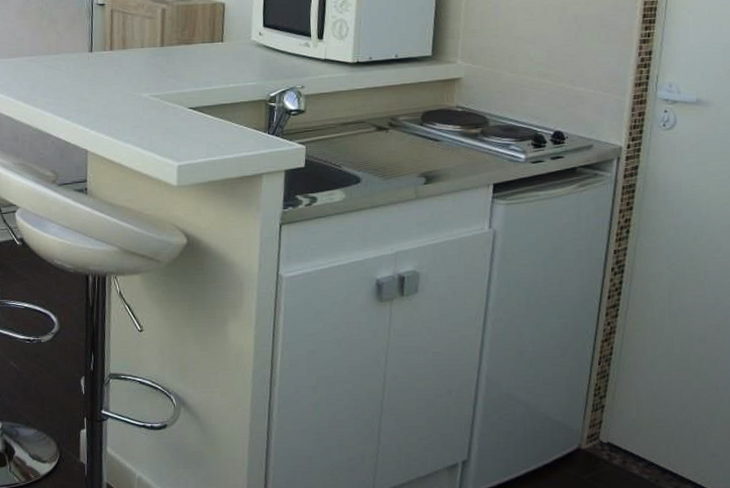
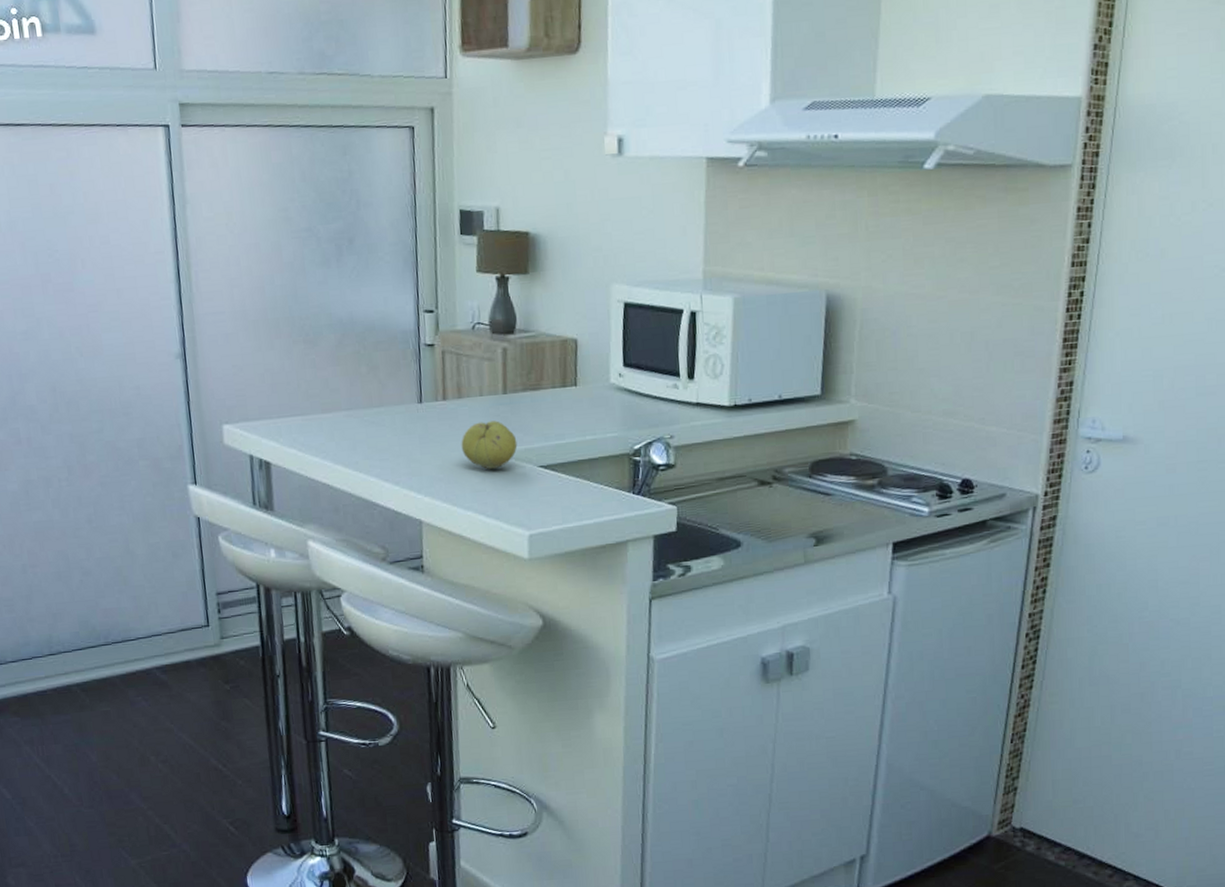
fruit: none [123,69,171,109] -> present [461,421,518,469]

